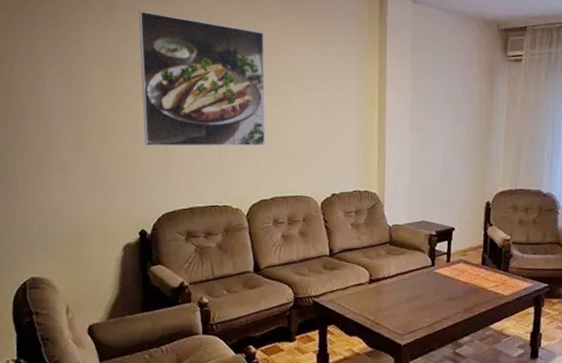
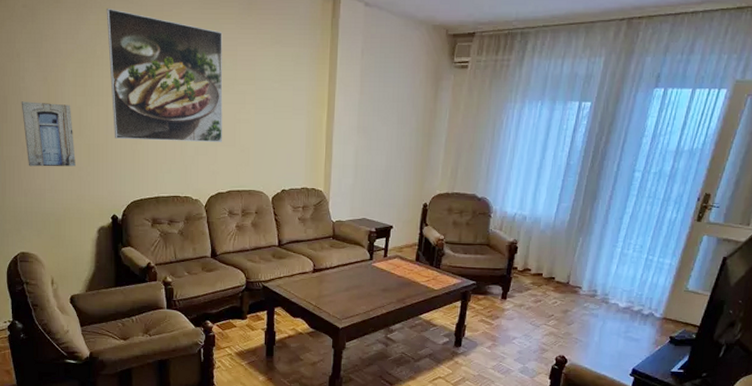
wall art: none [39,109,100,180] -> present [21,101,76,167]

